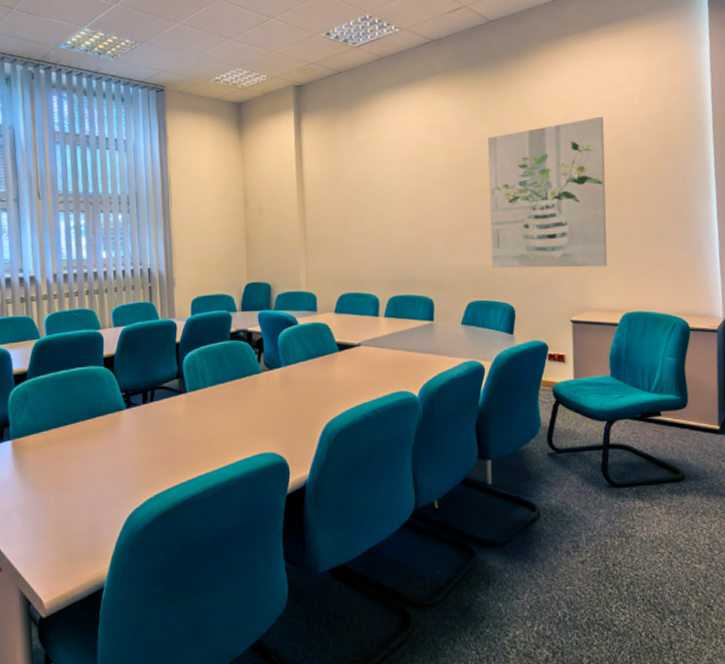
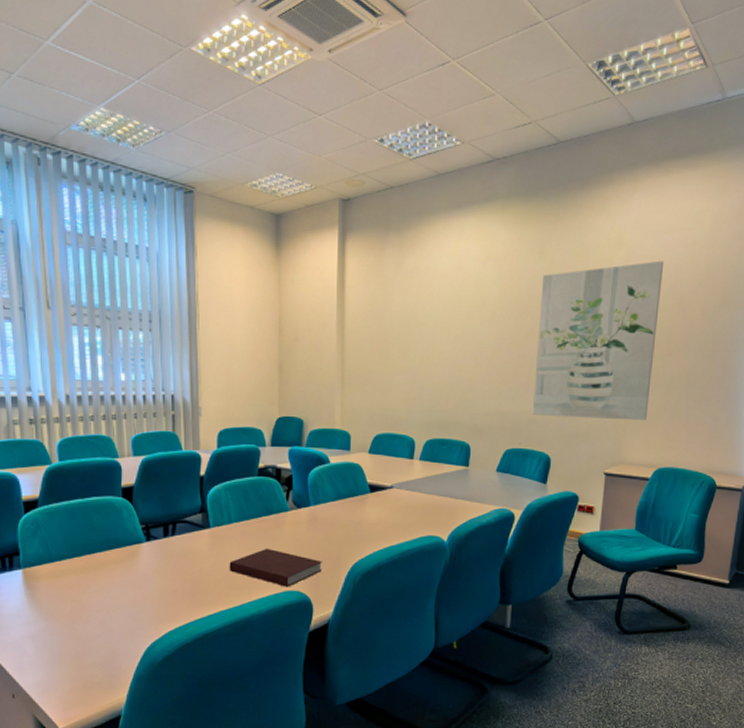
notebook: none [205,410,296,449] -> present [229,548,322,587]

